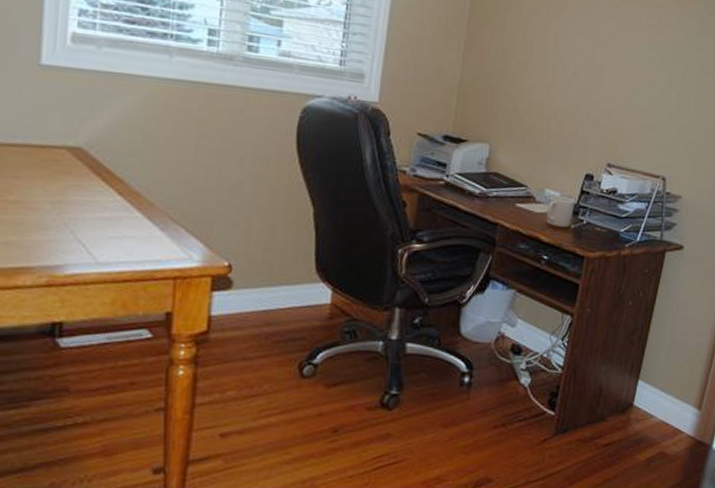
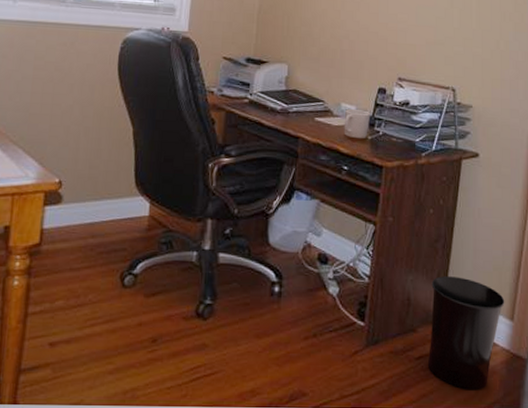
waste bin: none [615,367,695,473] -> present [428,276,505,389]

